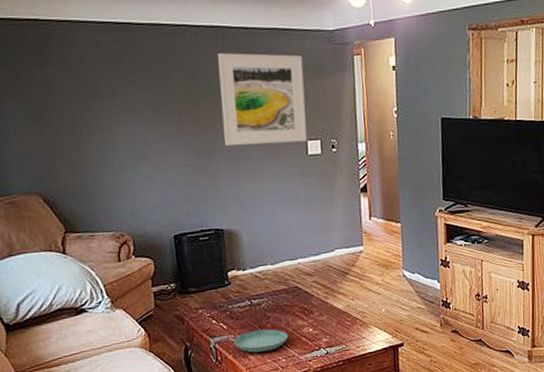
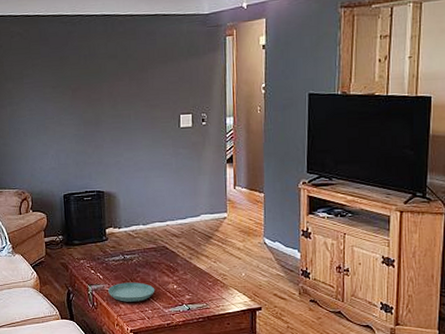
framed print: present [217,52,308,146] -> none [106,37,180,119]

